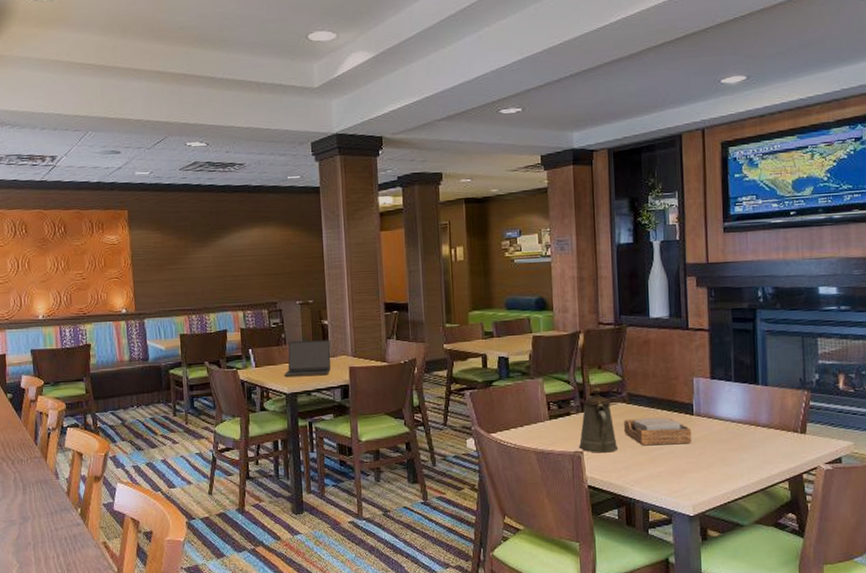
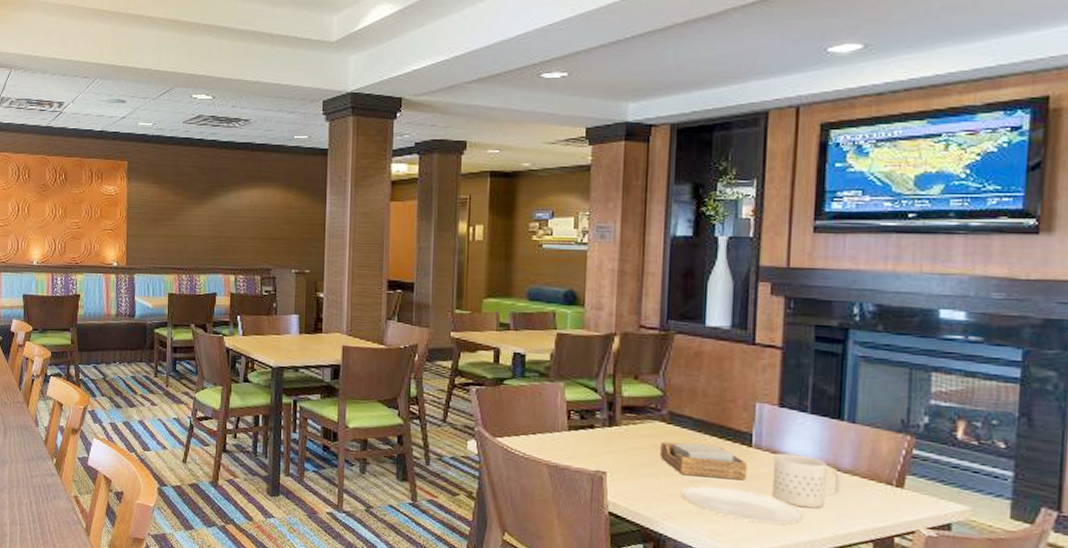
laptop: present [284,340,331,376] -> none [272,311,324,352]
coffee pot: present [579,387,617,453] -> none [602,399,650,478]
plate: none [643,451,738,478] -> present [681,485,806,525]
mug: none [711,416,762,460] -> present [773,453,841,509]

